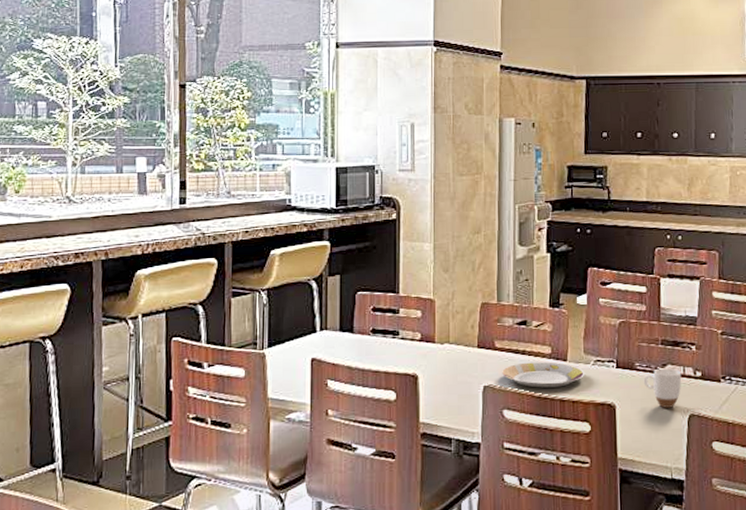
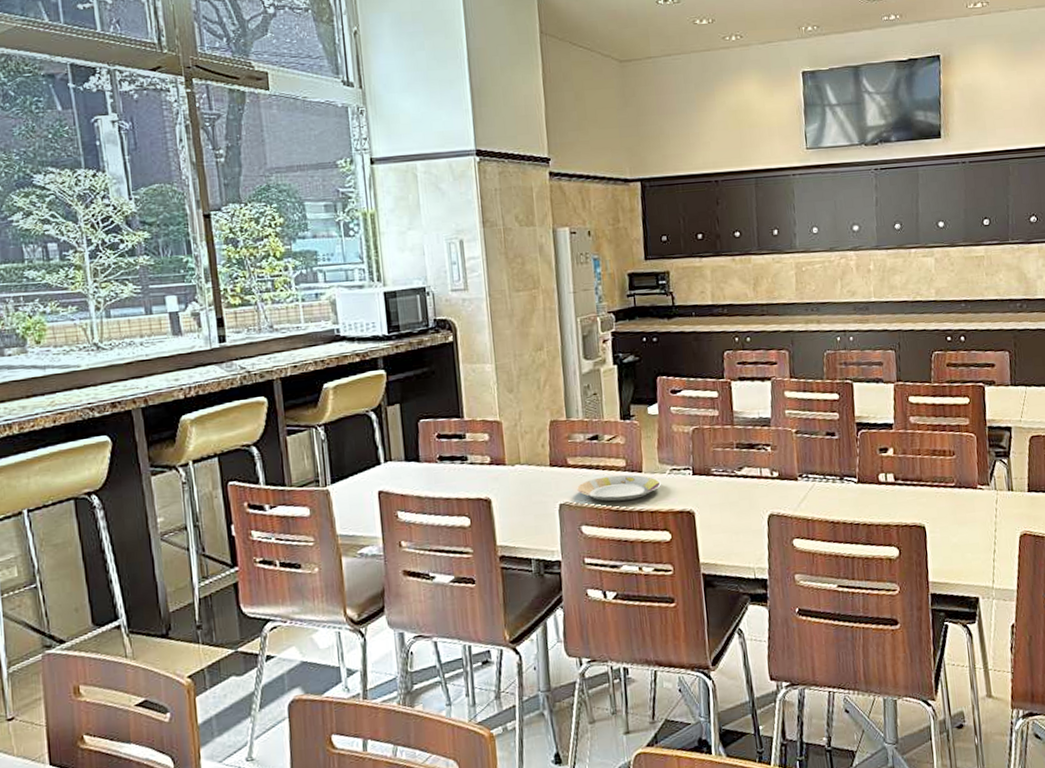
mug: present [643,368,682,408] -> none [721,470,759,511]

